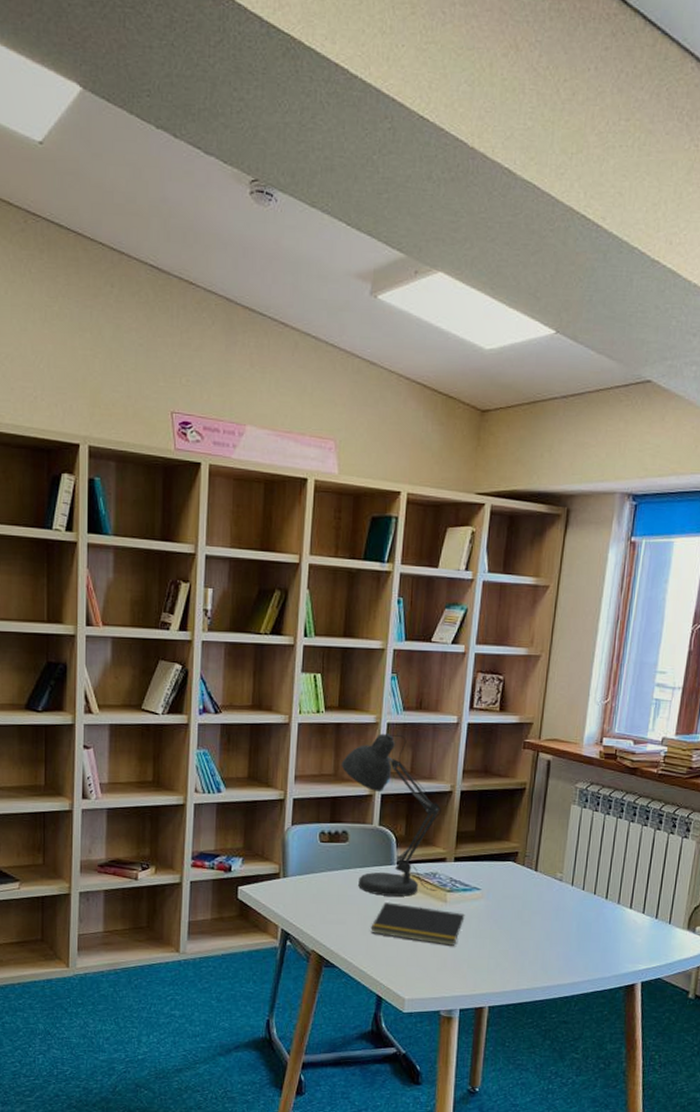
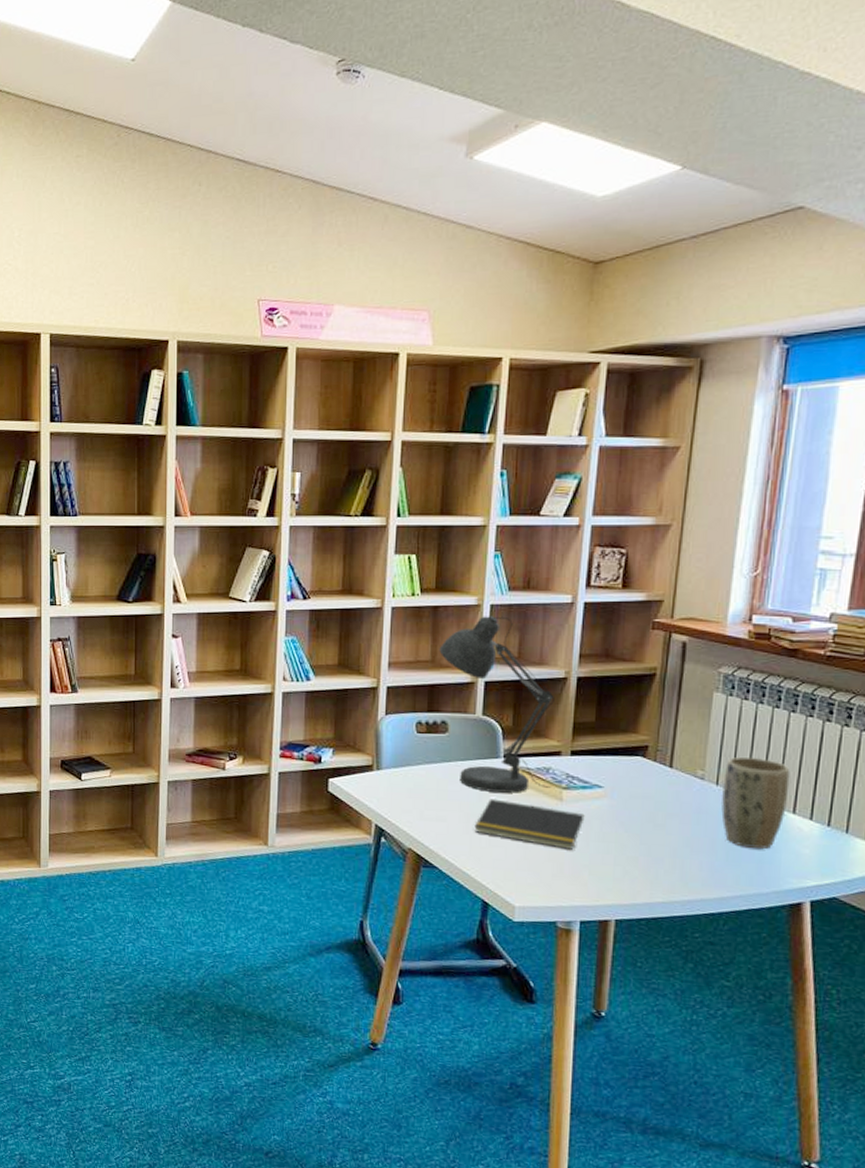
plant pot: none [575,860,629,940] -> present [721,756,790,850]

